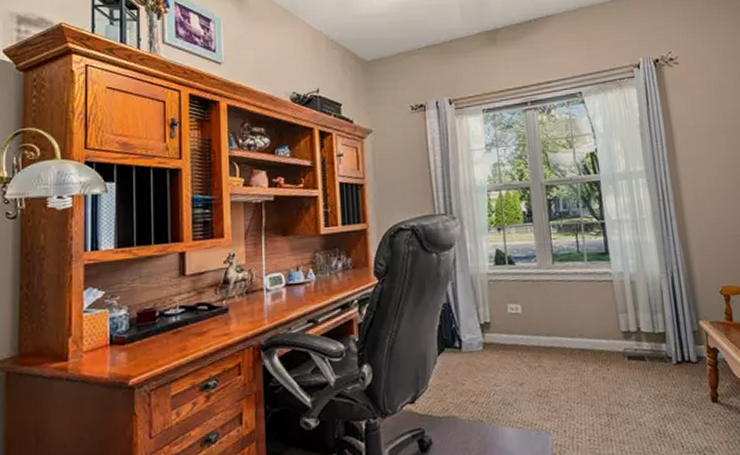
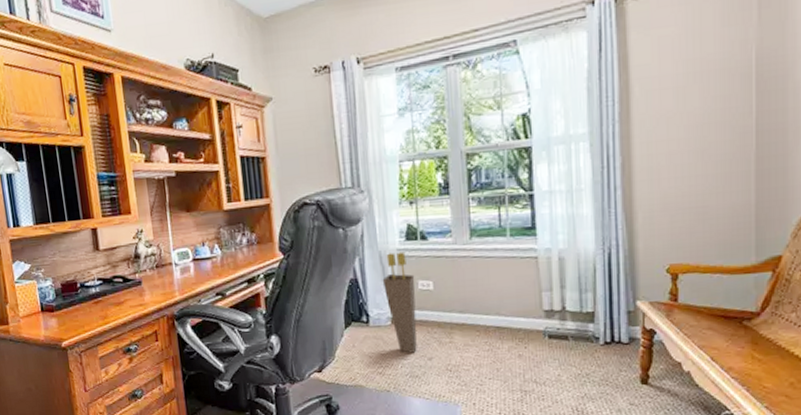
umbrella stand: none [474,276,508,379] -> present [382,252,417,353]

